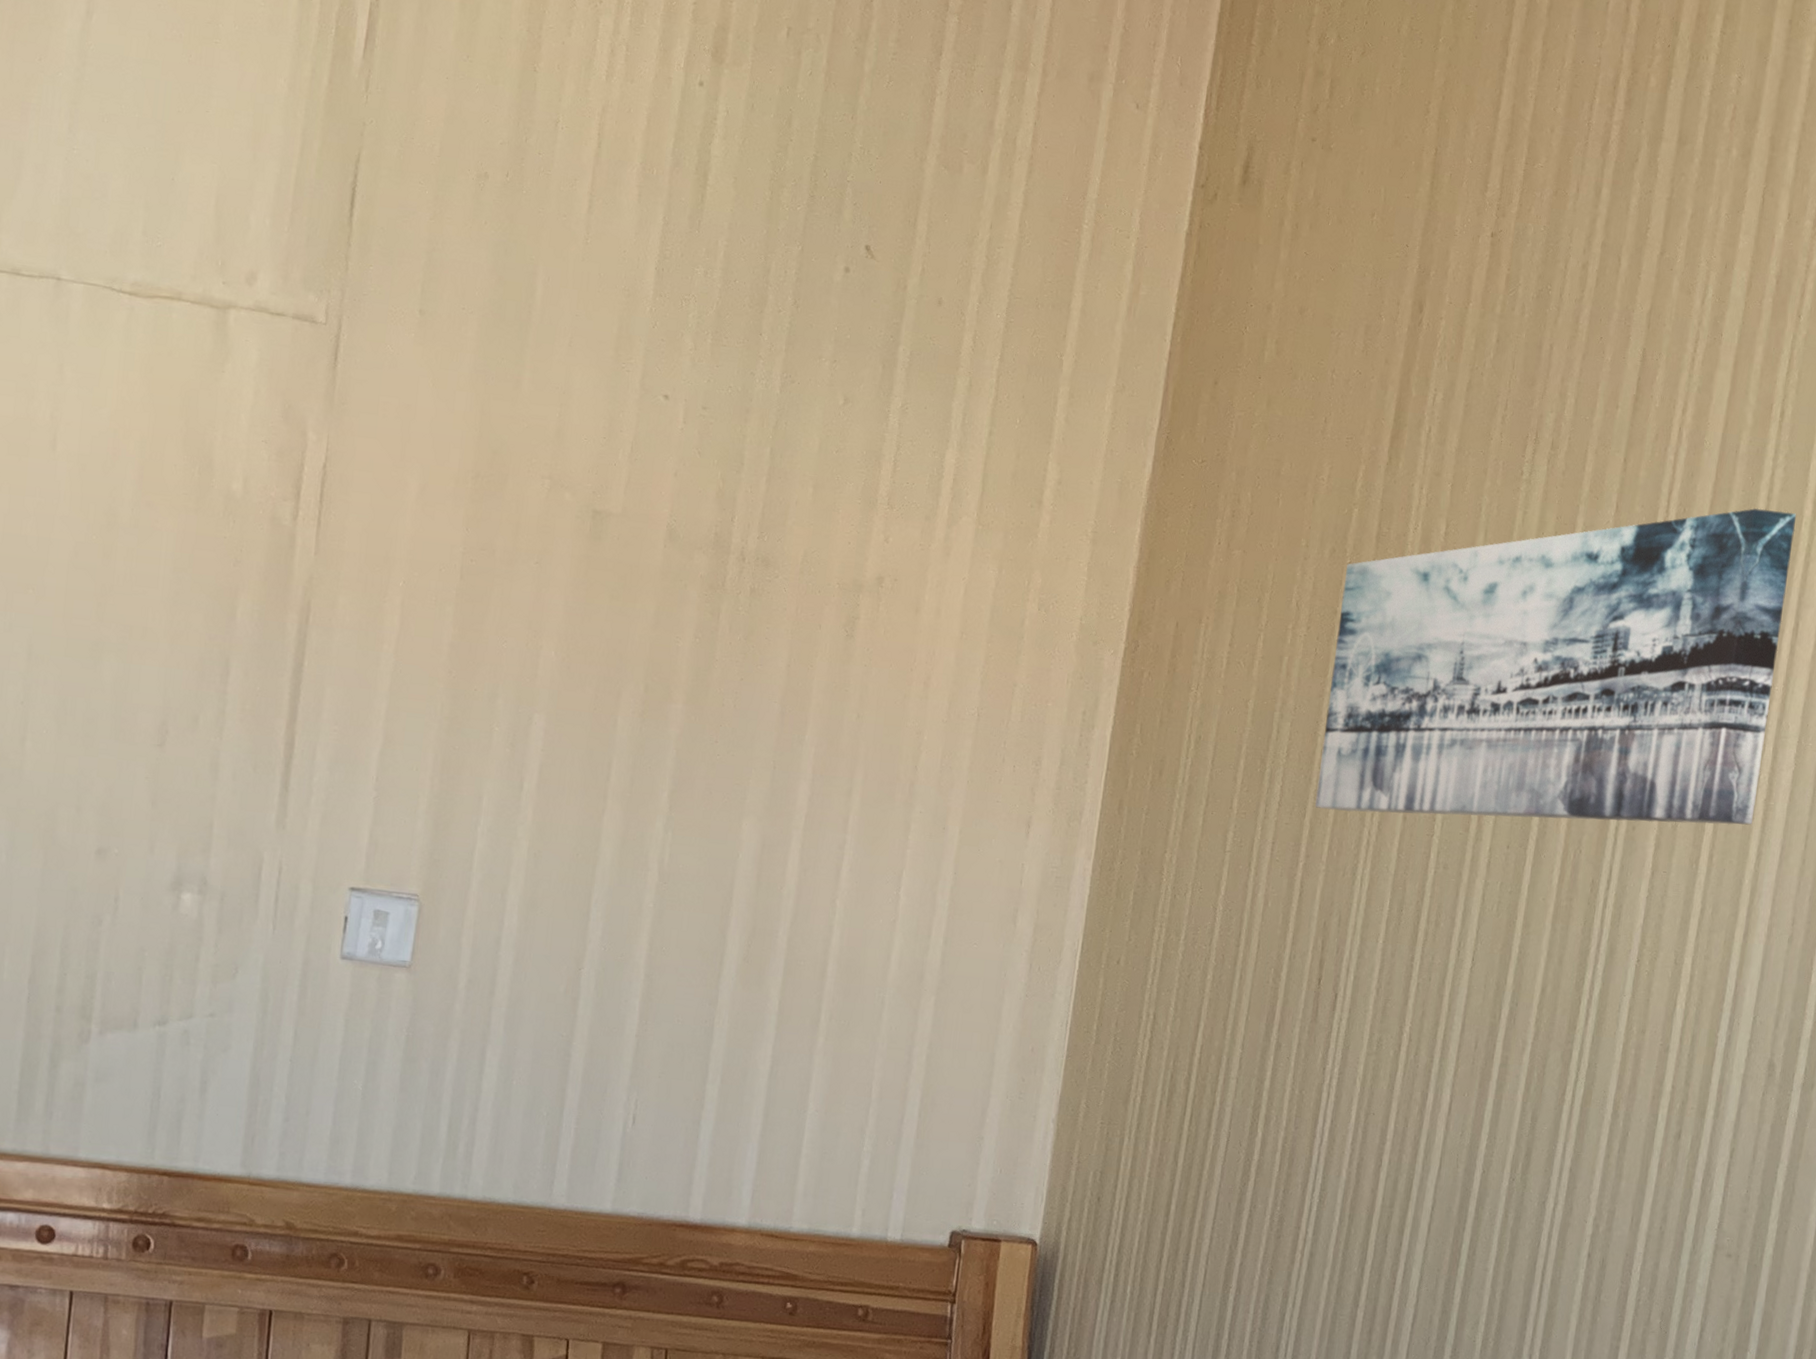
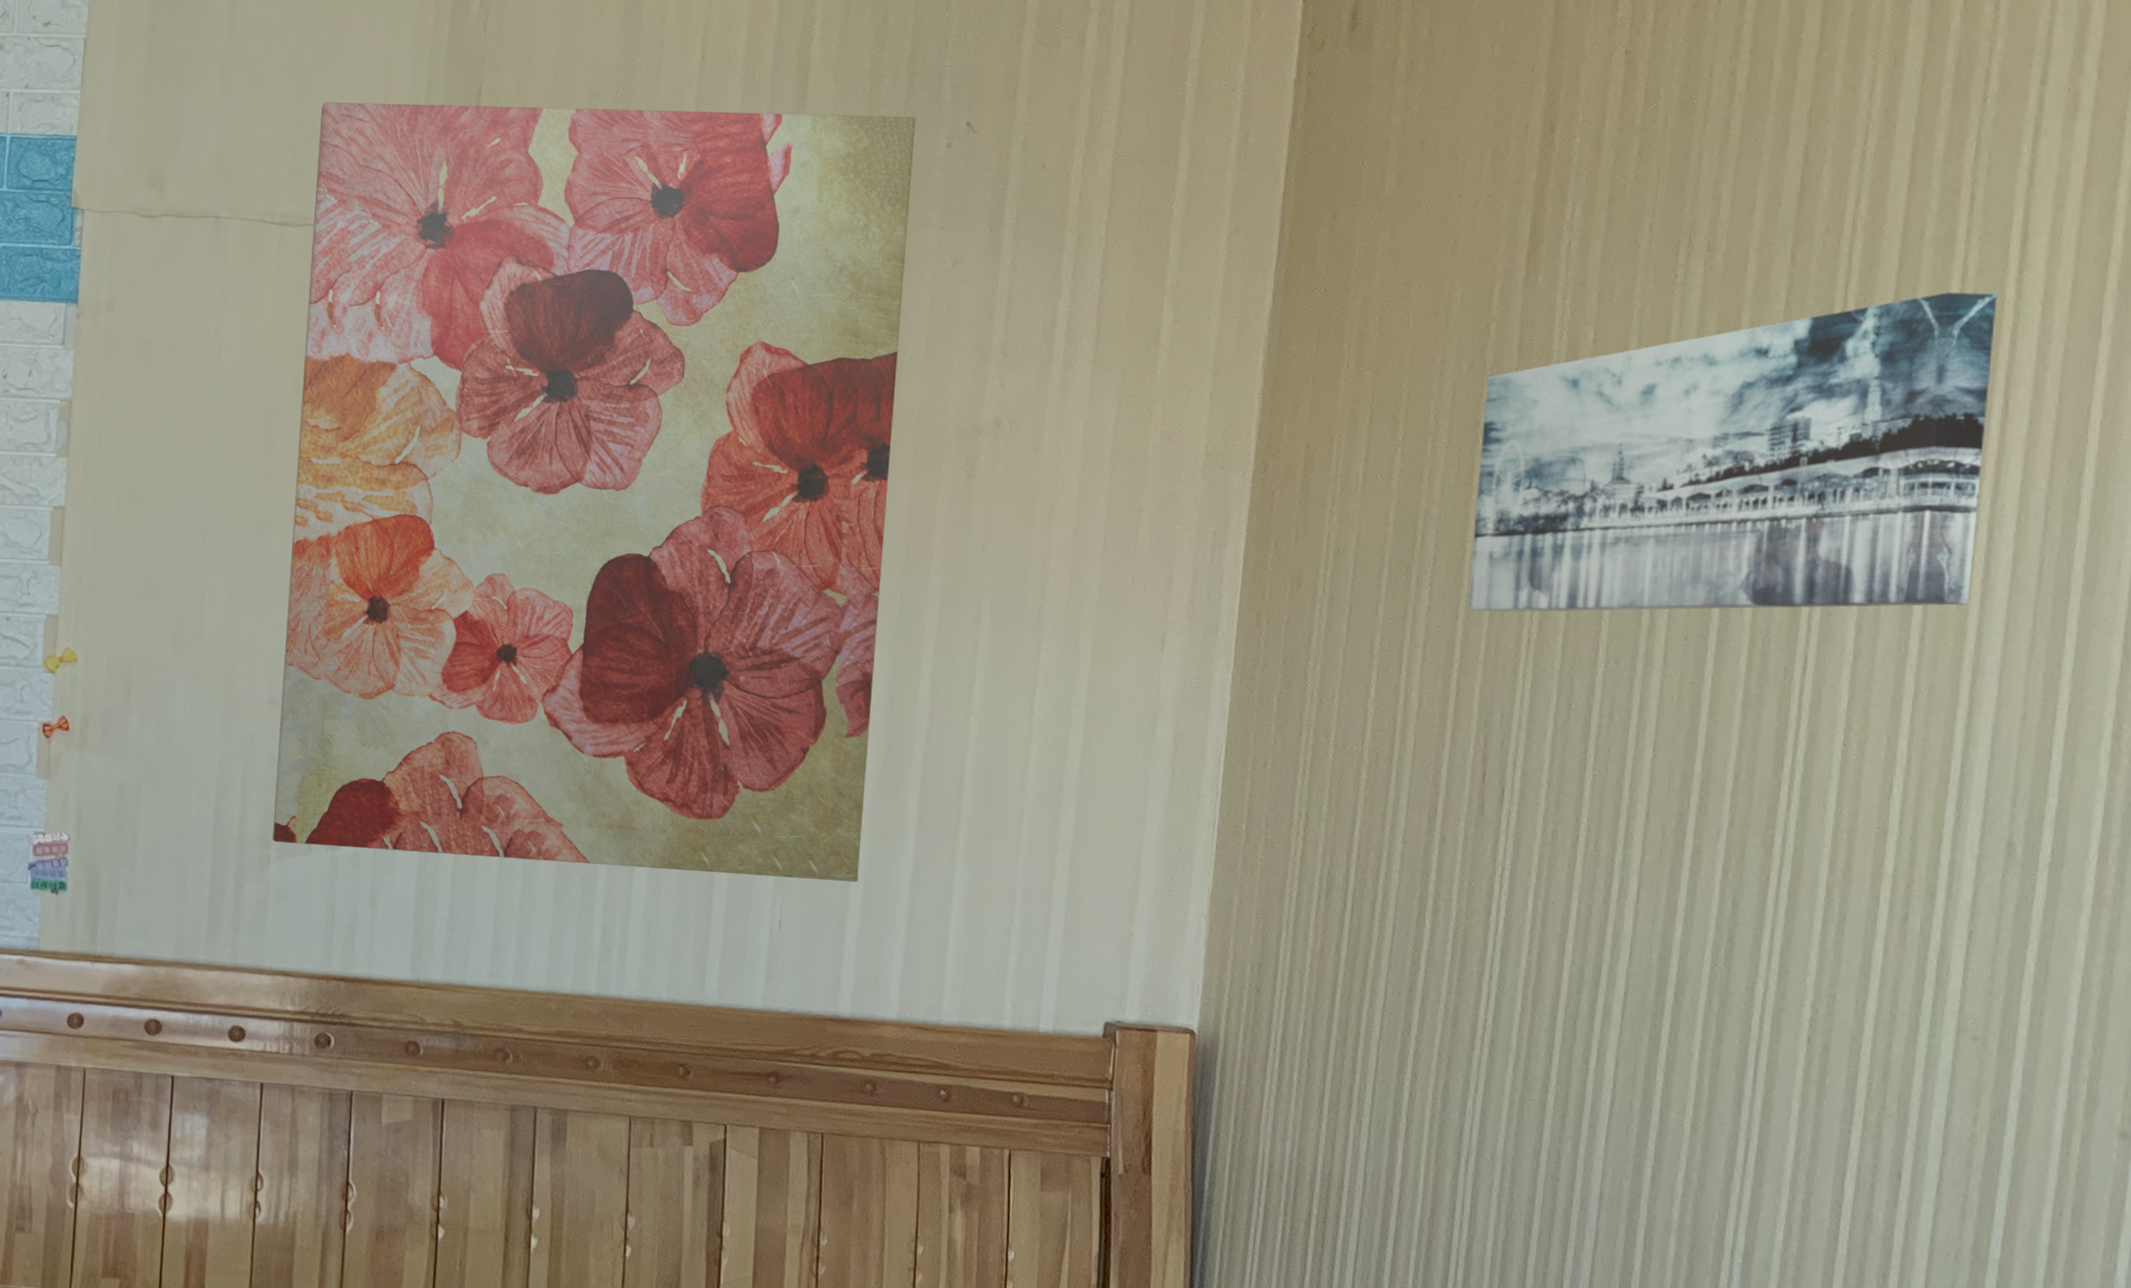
wall art: none [93,154,815,1076] -> present [272,102,916,883]

